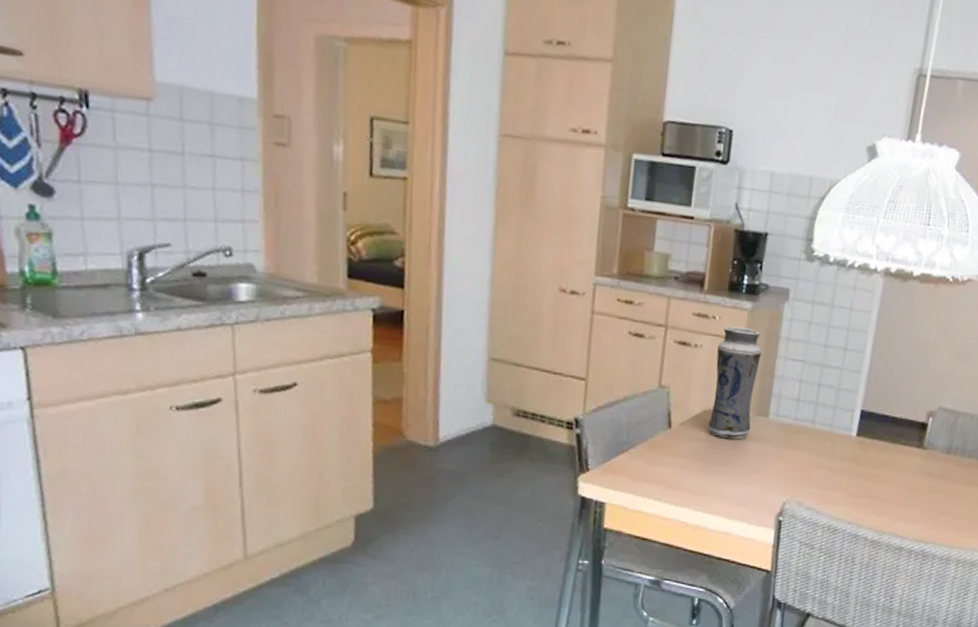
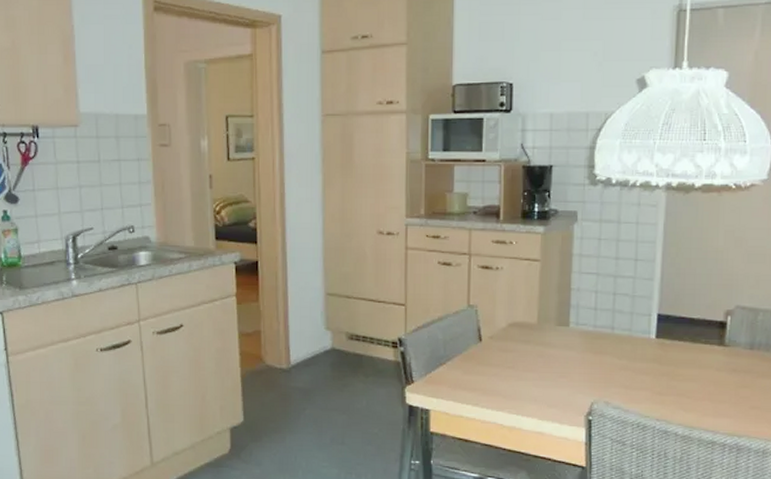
vase: present [708,326,762,440] -> none [514,249,557,348]

